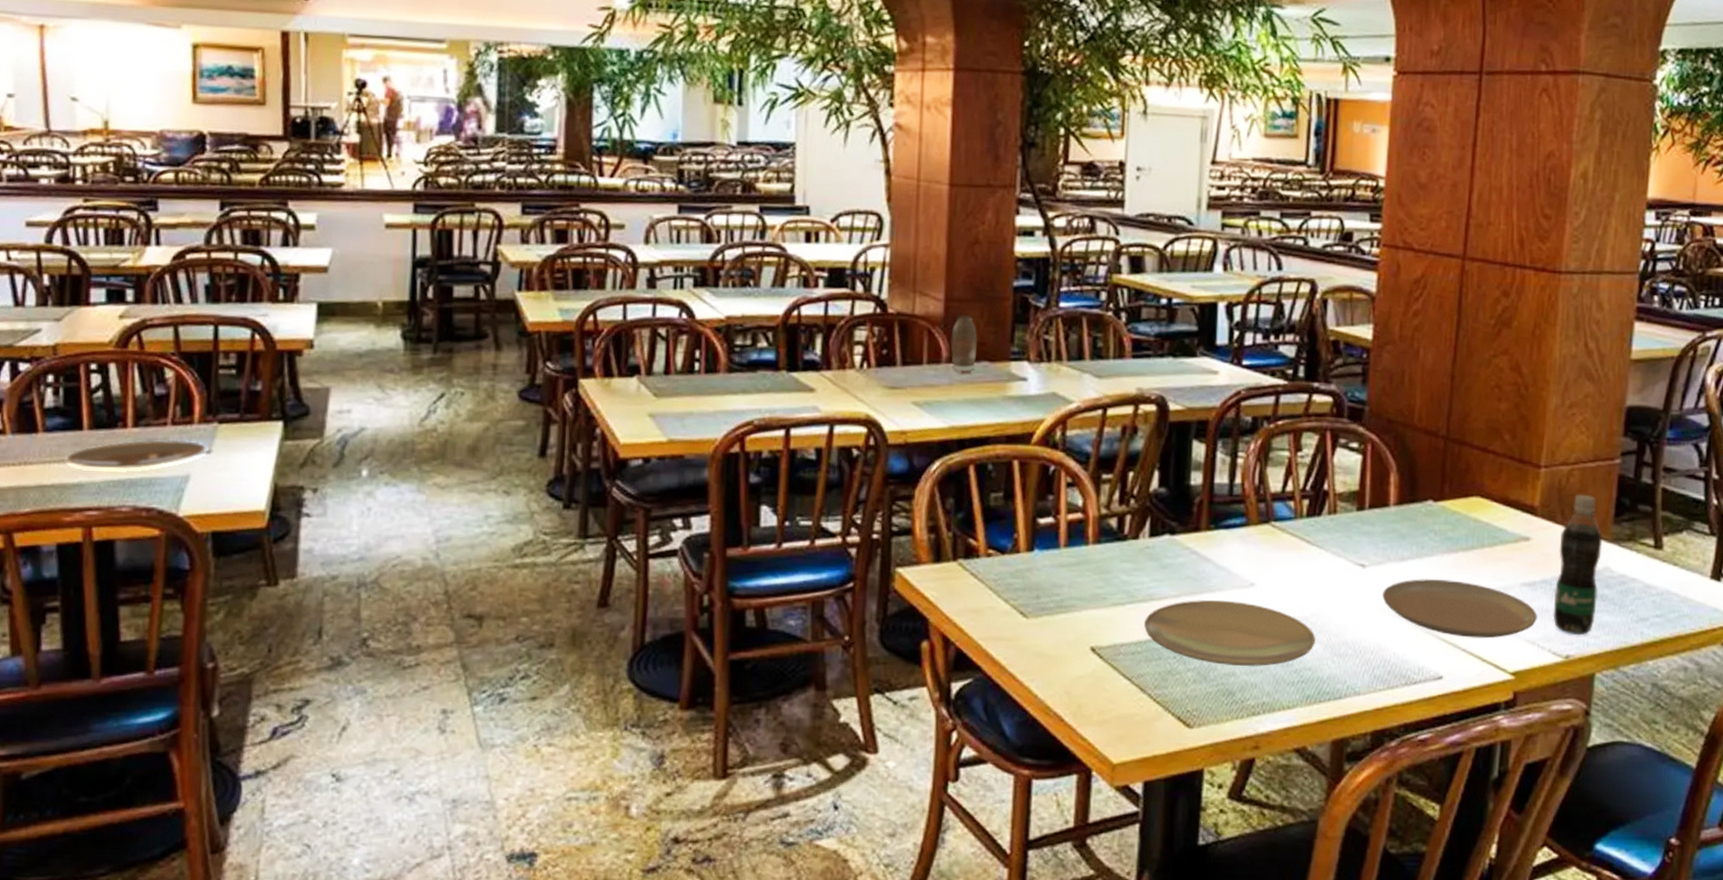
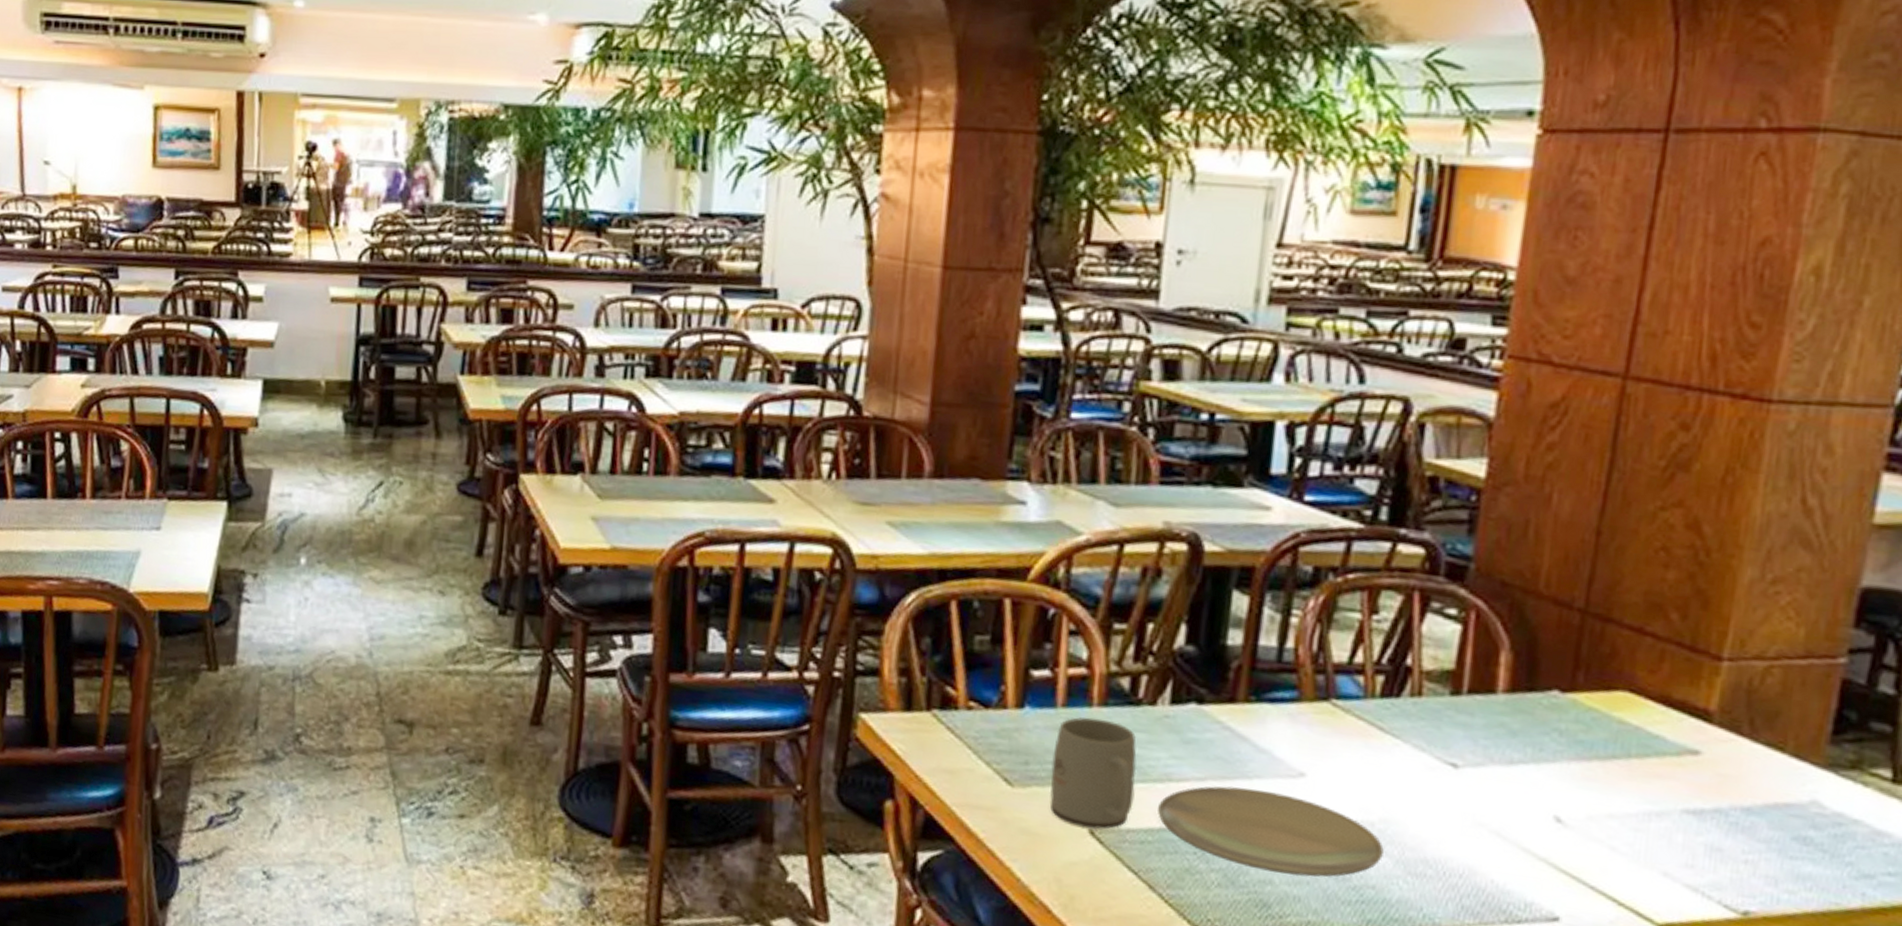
plate: present [67,439,206,469] -> none [33,512,156,541]
vase: present [950,314,978,375] -> none [934,422,969,494]
mug: none [1058,554,1126,647] -> present [1049,717,1137,830]
plate: present [1382,578,1537,639] -> none [1480,789,1704,878]
bottle: present [1552,494,1602,635] -> none [1727,699,1811,887]

